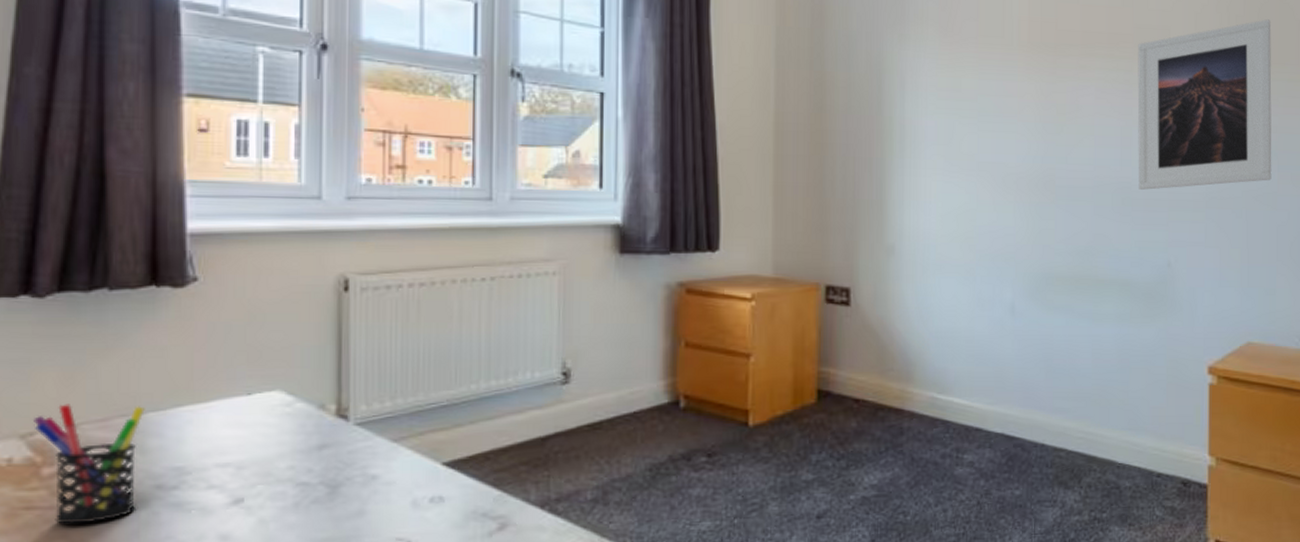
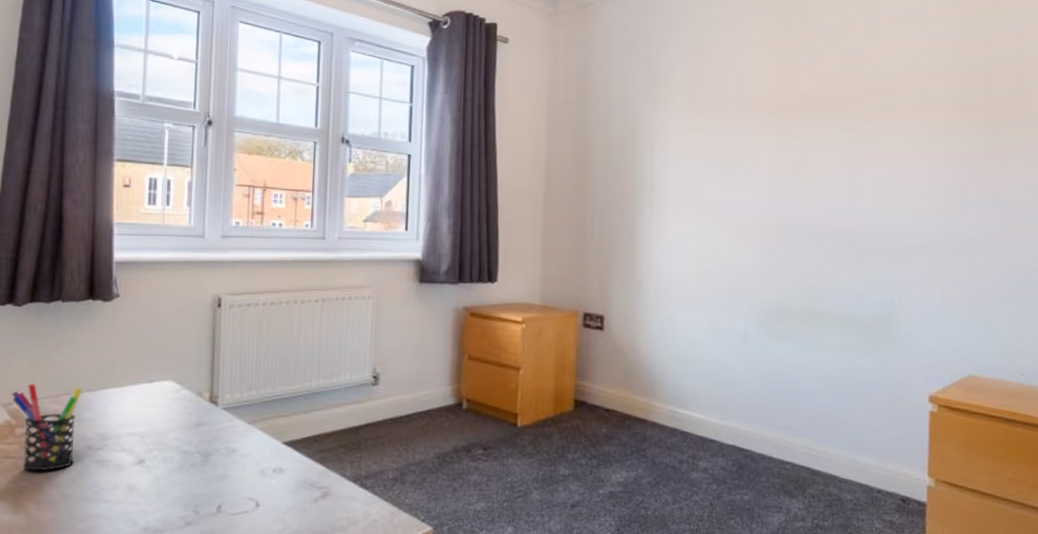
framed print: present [1137,19,1272,190] -> none [864,80,998,235]

